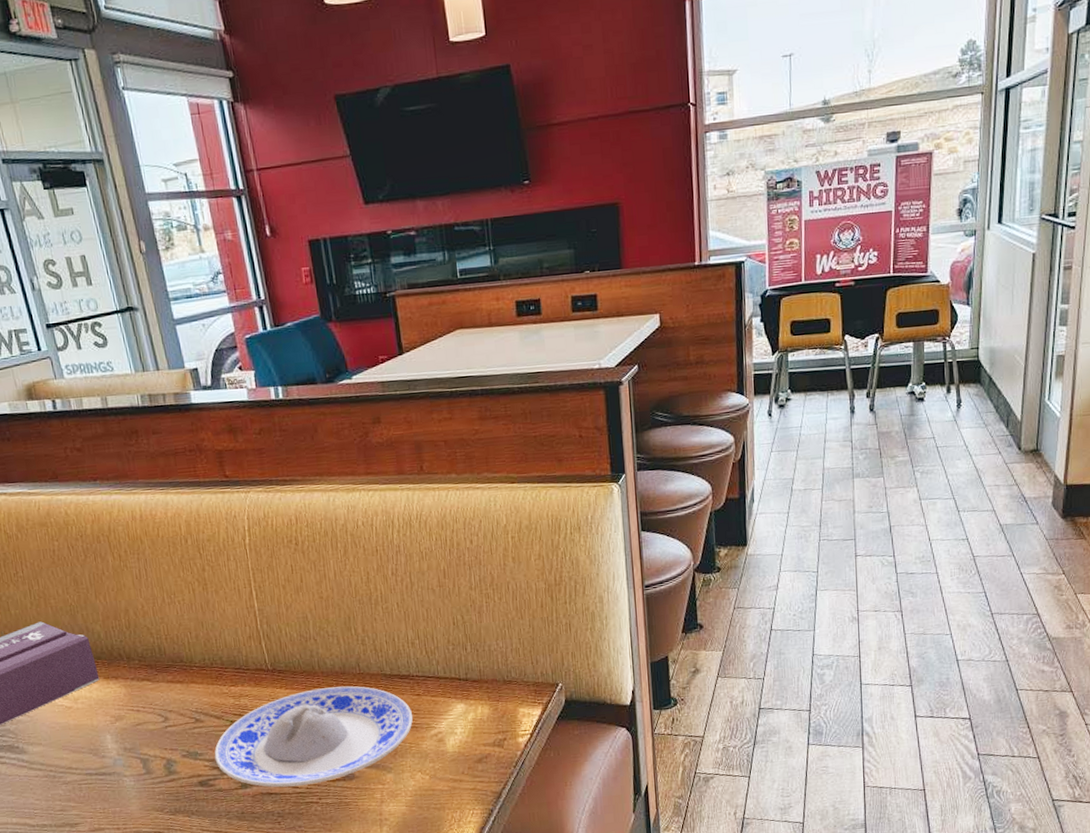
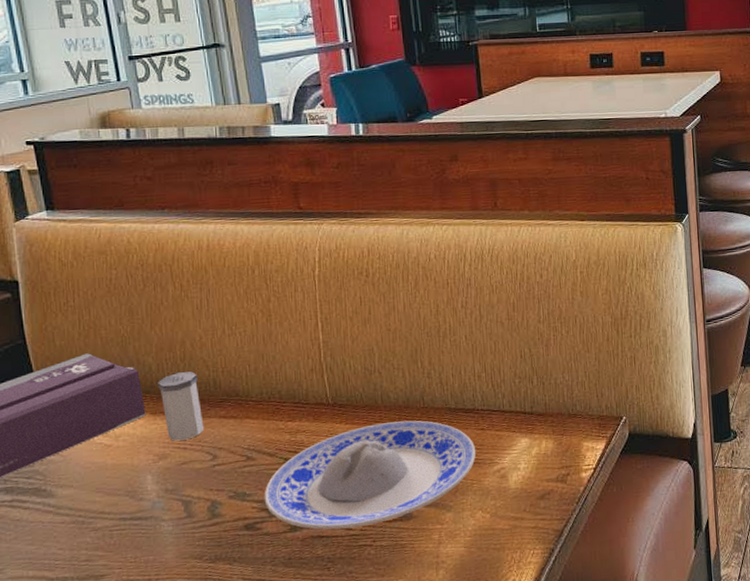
salt shaker: none [107,638,154,704] -> present [158,371,204,441]

